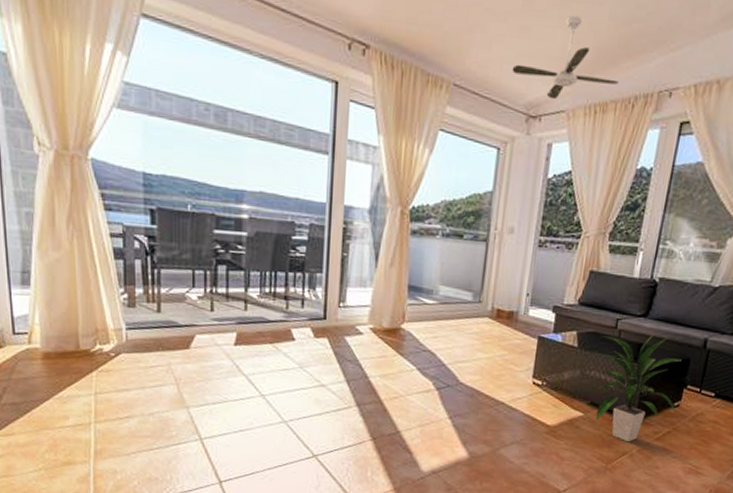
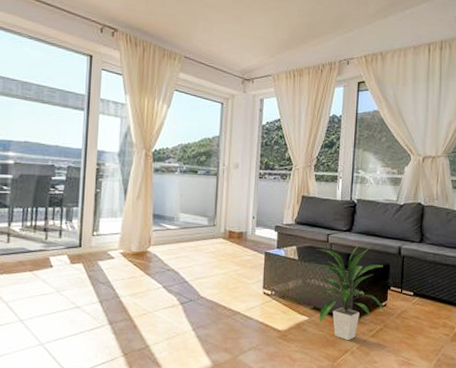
ceiling fan: present [512,15,619,100] -> none [229,9,309,67]

